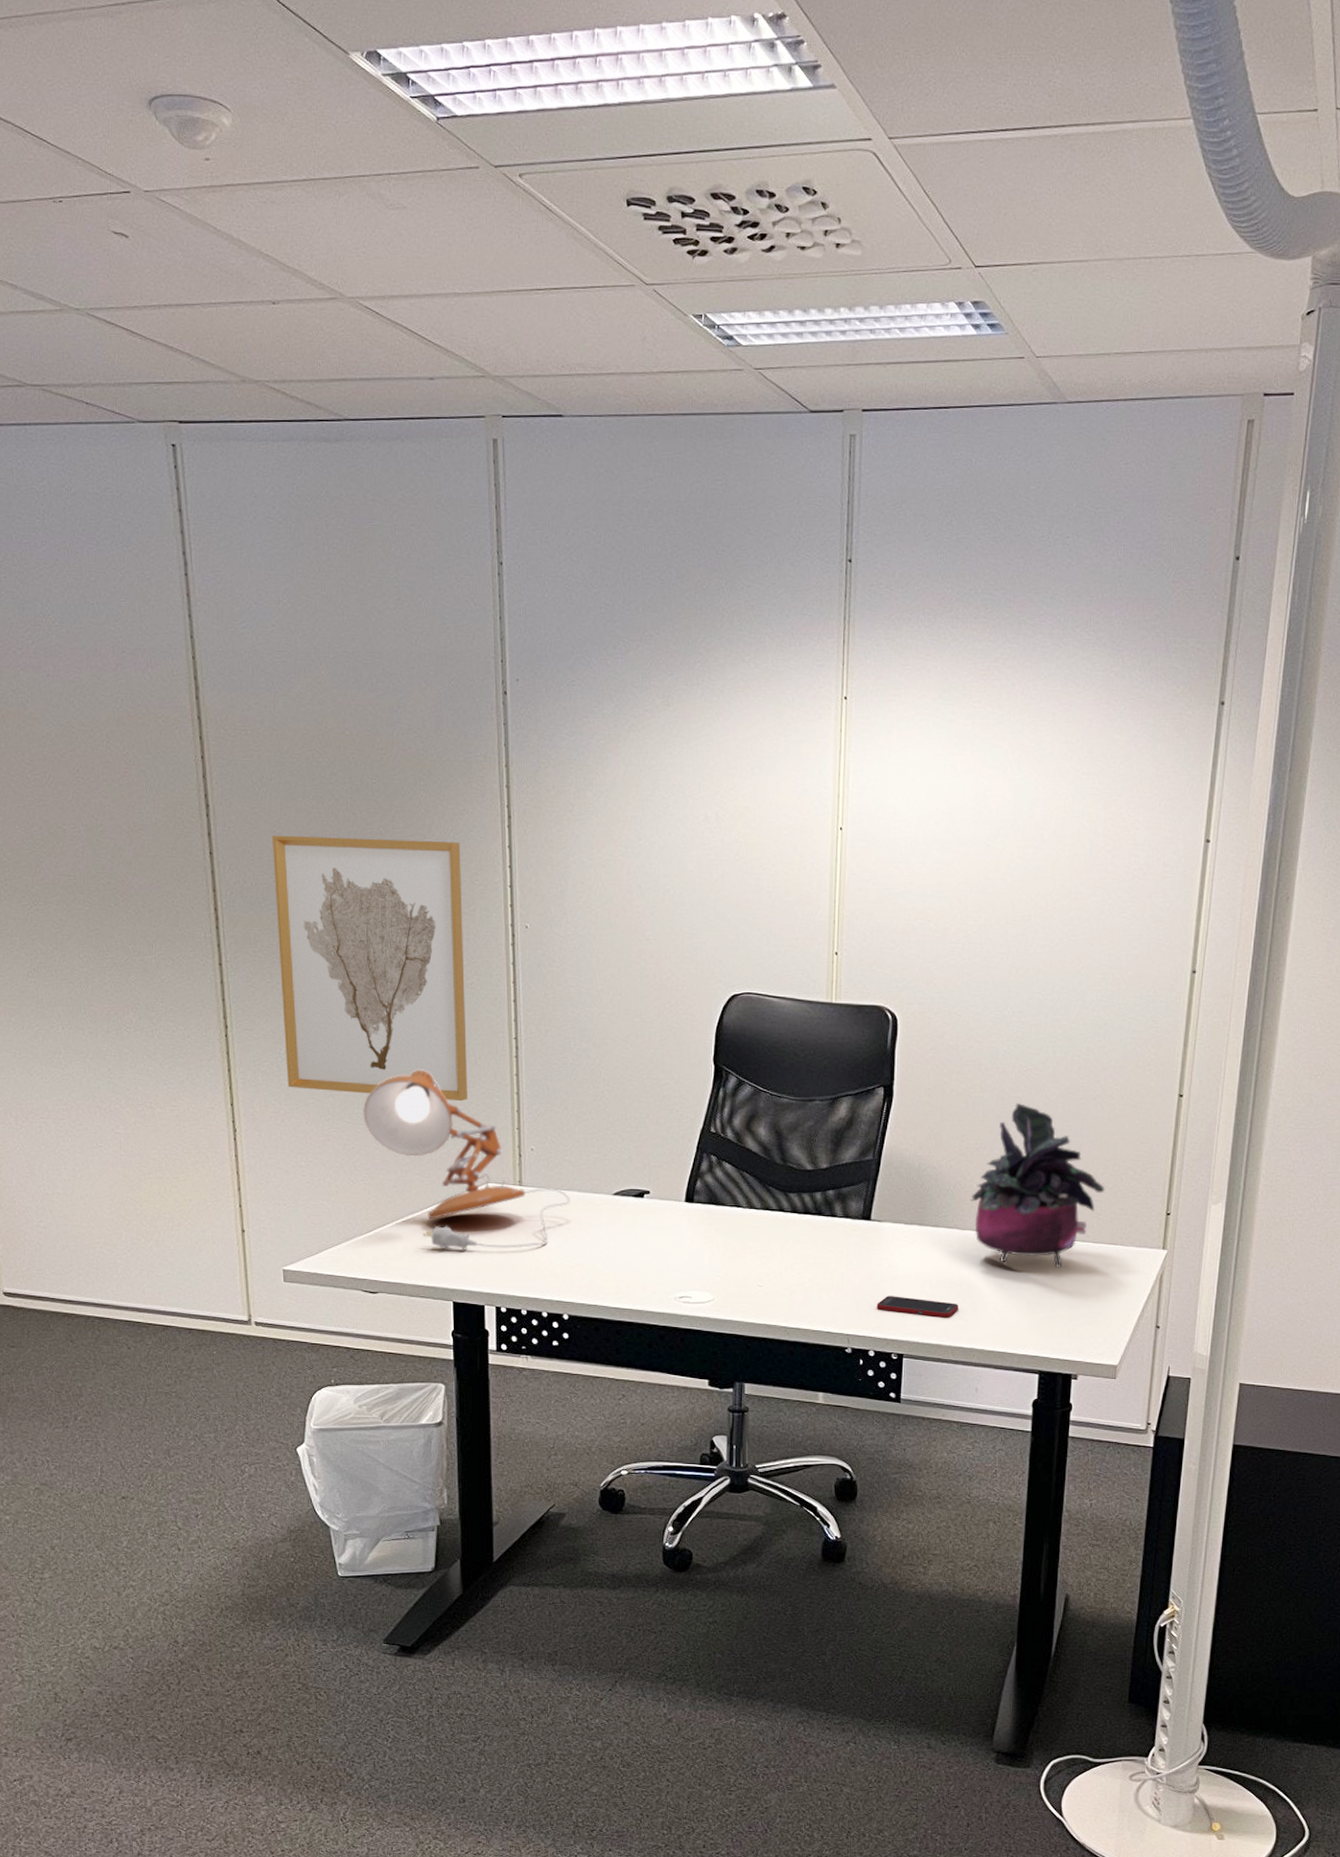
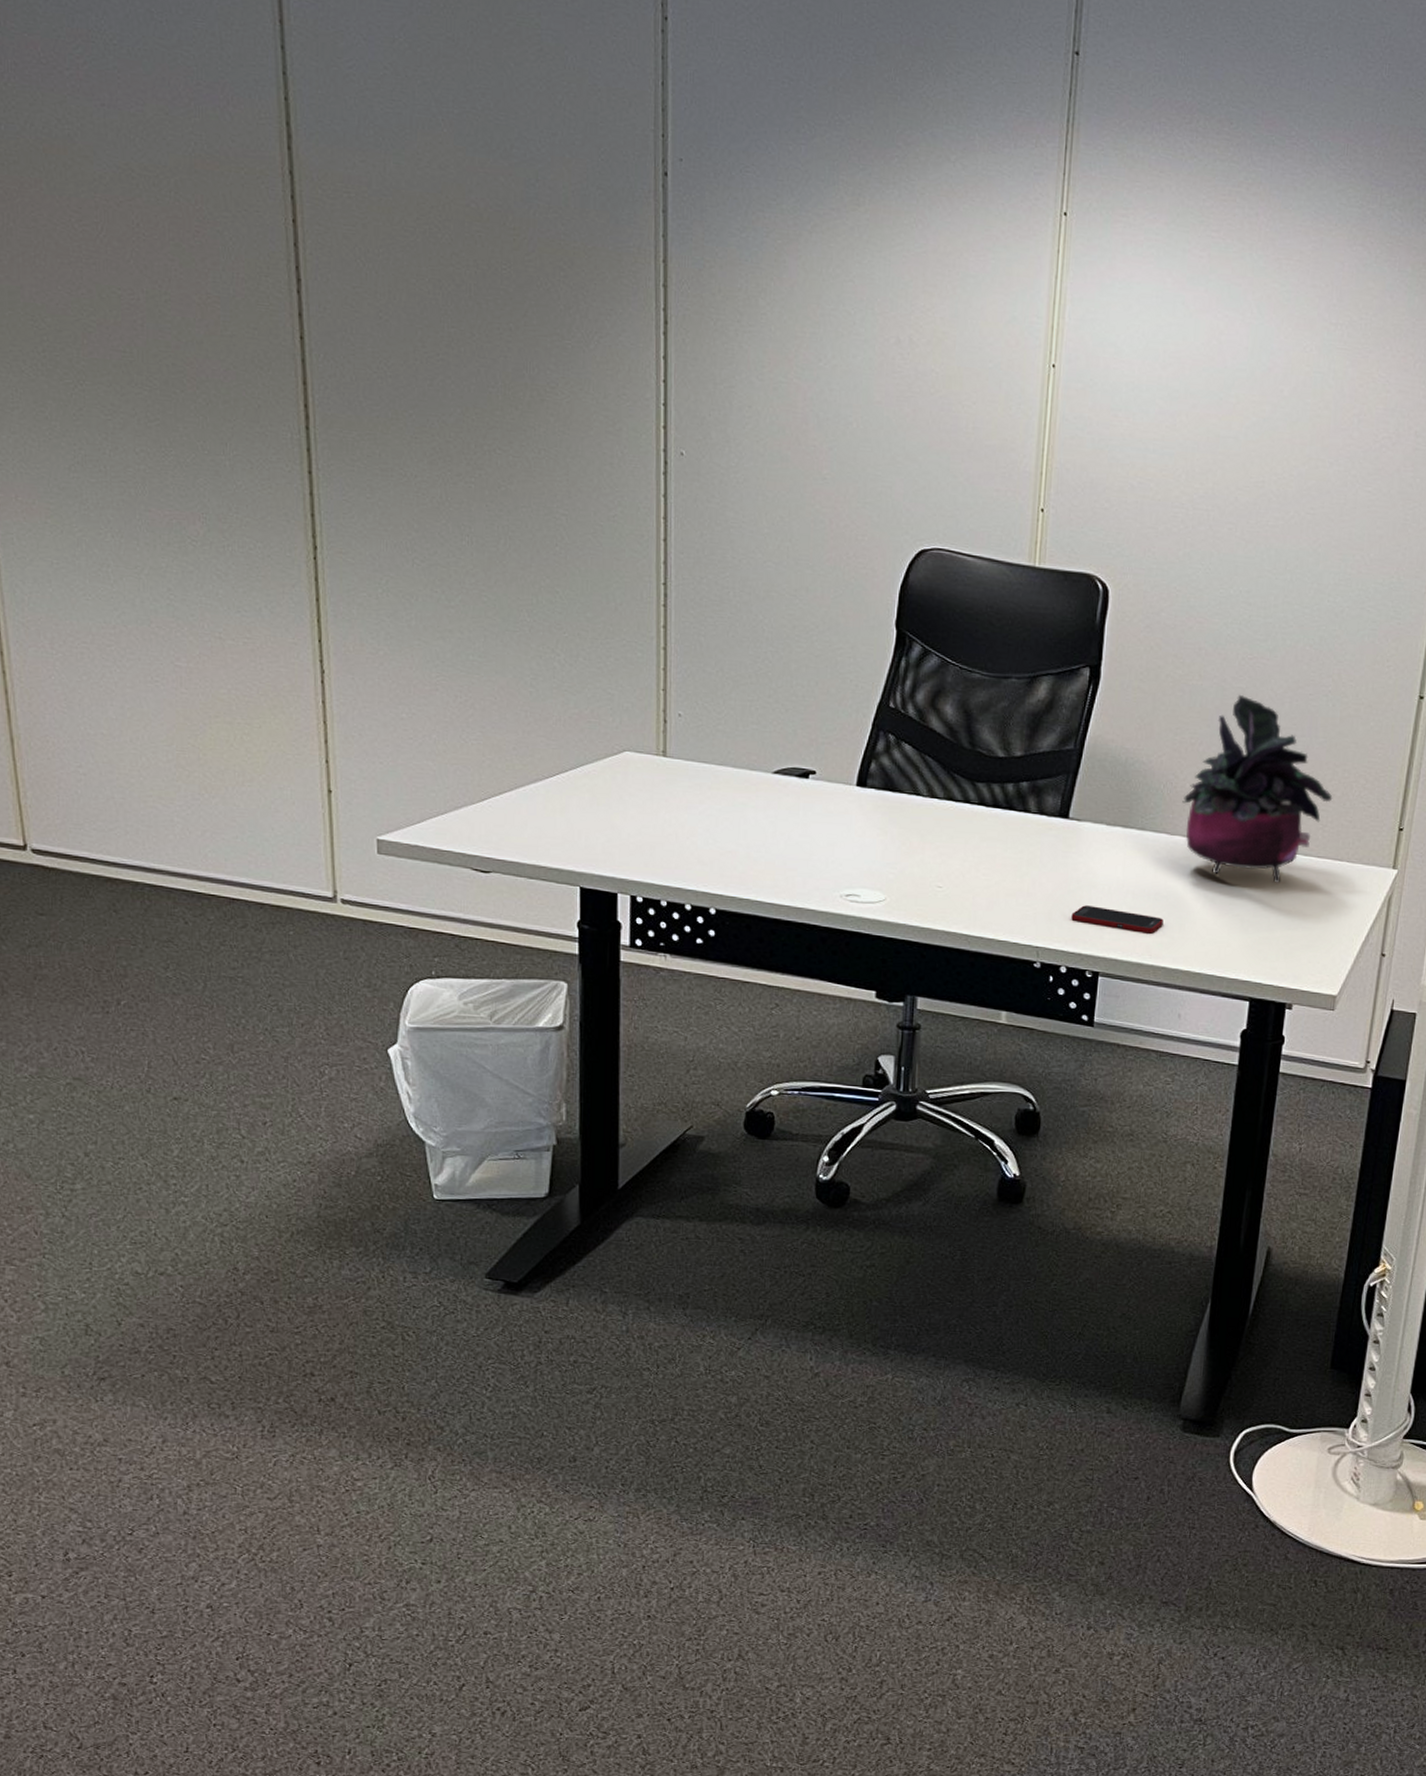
wall art: present [272,835,468,1102] -> none [378,322,606,654]
desk lamp: present [363,1070,570,1250] -> none [479,614,723,829]

